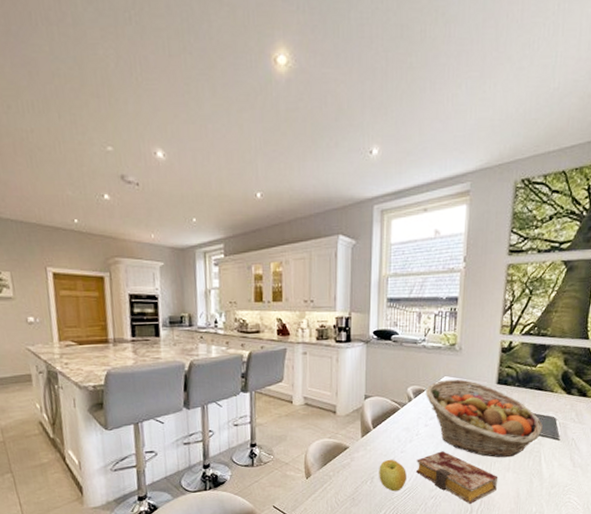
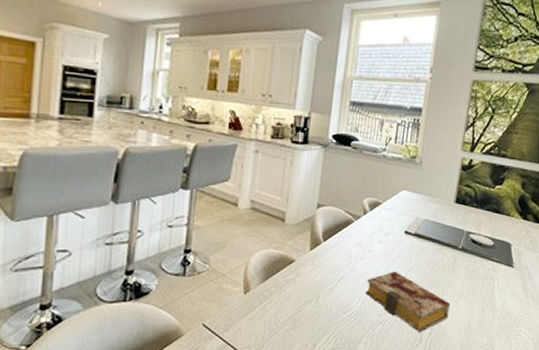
apple: present [379,459,406,492] -> none [325,277,355,314]
fruit basket: present [426,379,544,458] -> none [382,193,498,283]

